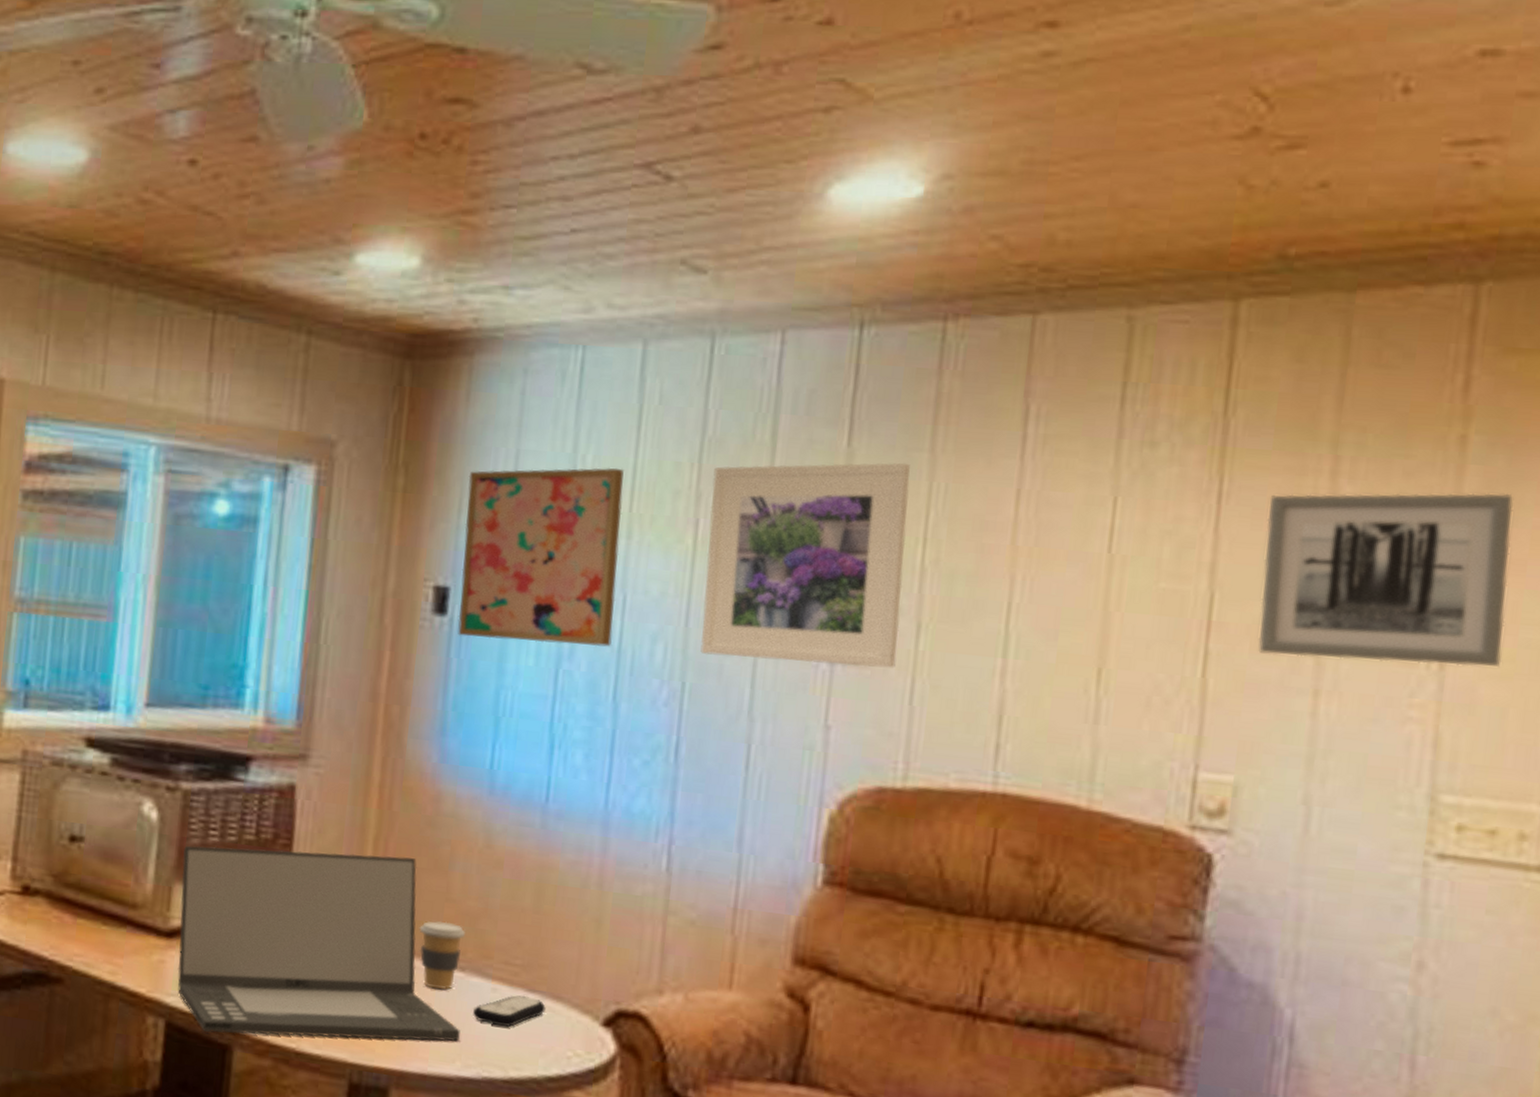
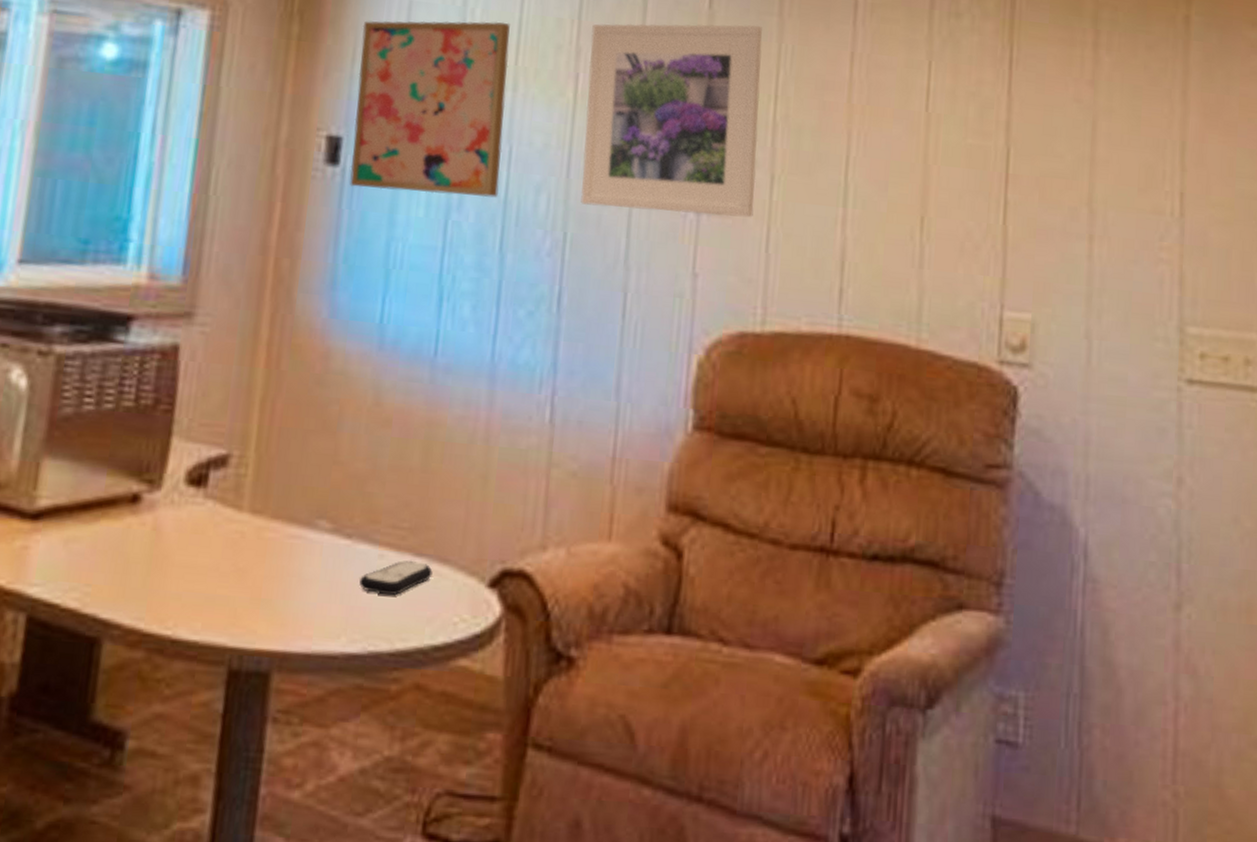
laptop: present [177,846,460,1042] -> none [42,415,346,626]
coffee cup: present [419,921,466,990] -> none [305,486,353,560]
wall art: present [1258,493,1513,668] -> none [1045,62,1225,215]

